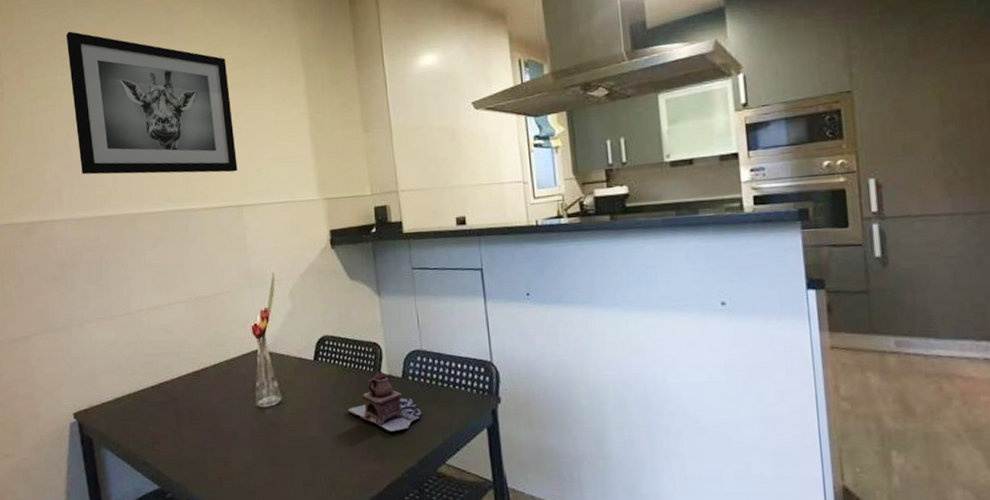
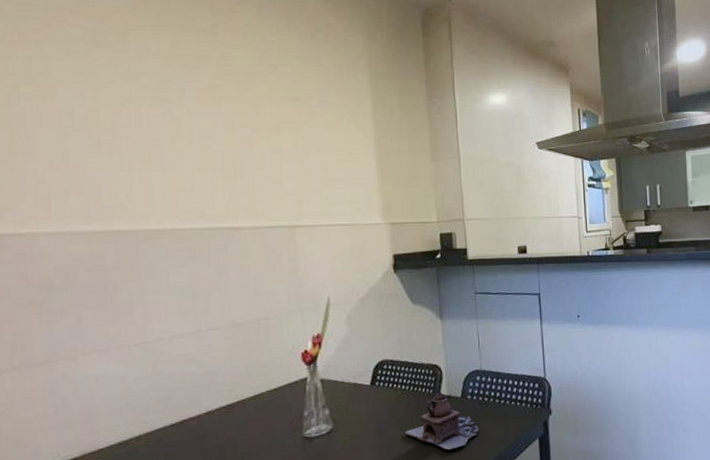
wall art: present [65,31,238,175] -> none [66,11,292,191]

